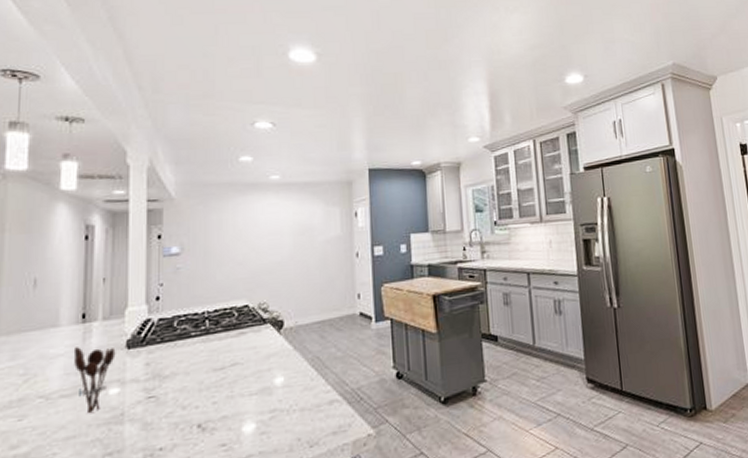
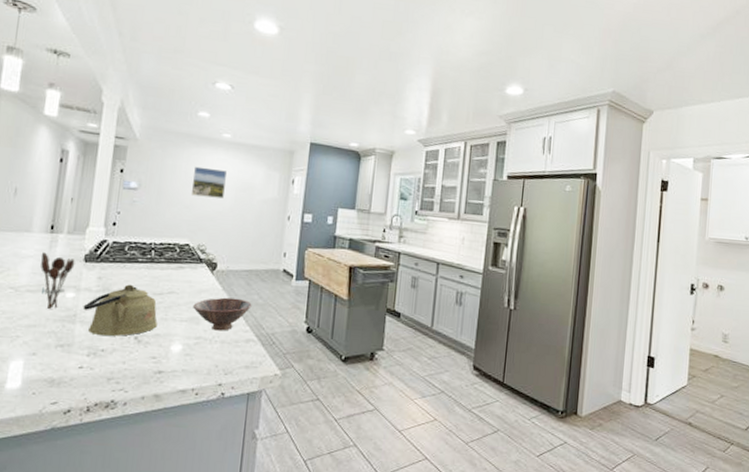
kettle: none [131,364,223,433] -> present [83,284,158,337]
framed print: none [242,215,281,250] -> present [190,166,227,199]
bowl: none [262,355,330,399] -> present [193,297,252,331]

